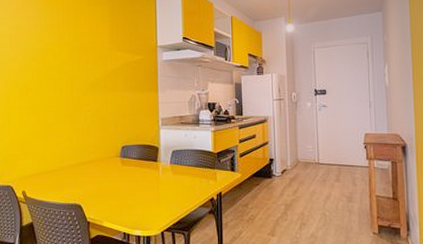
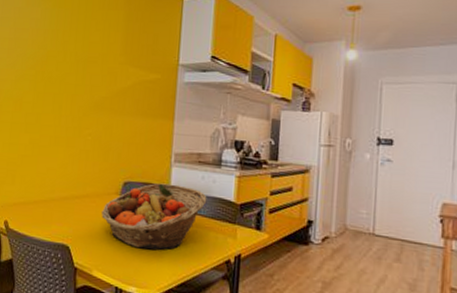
fruit basket: none [106,143,191,199] -> present [101,183,207,250]

